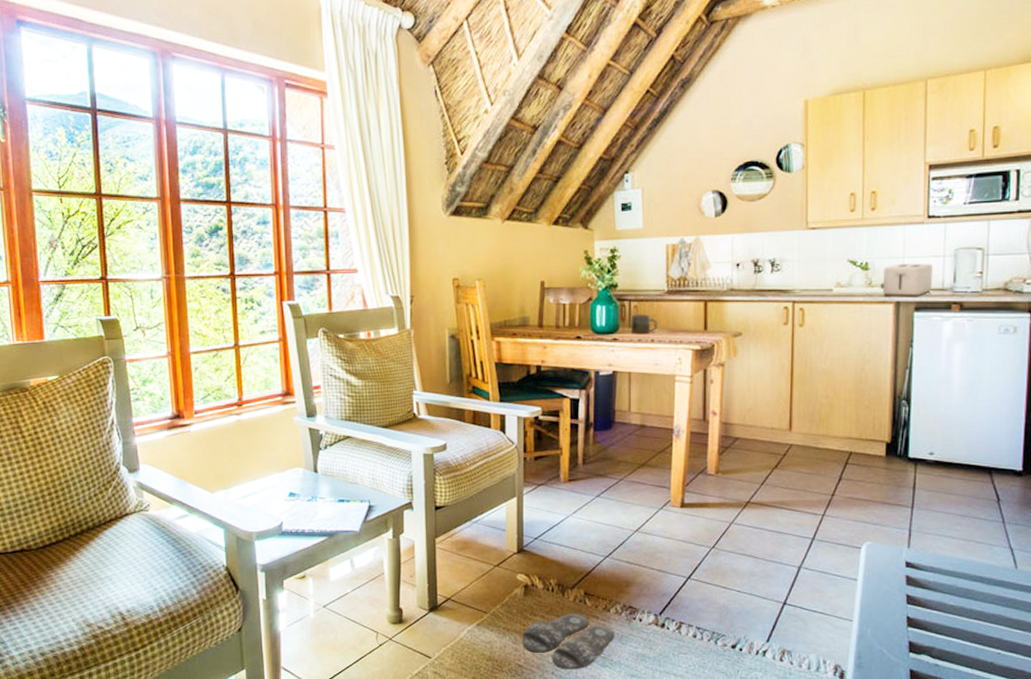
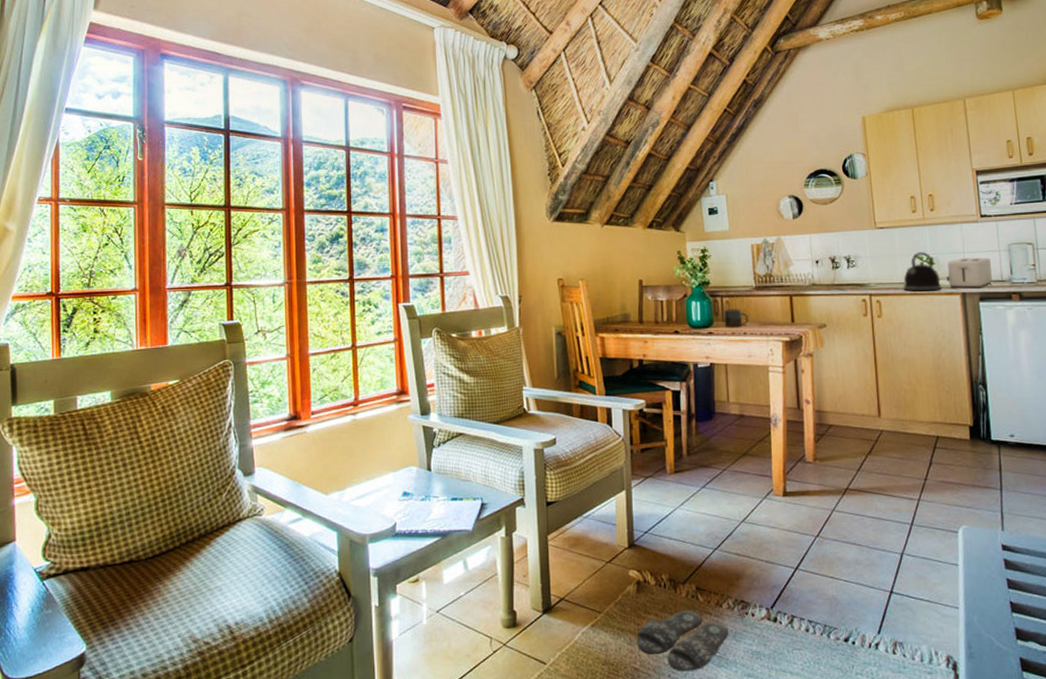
kettle: none [831,255,874,301] -> present [903,251,941,293]

